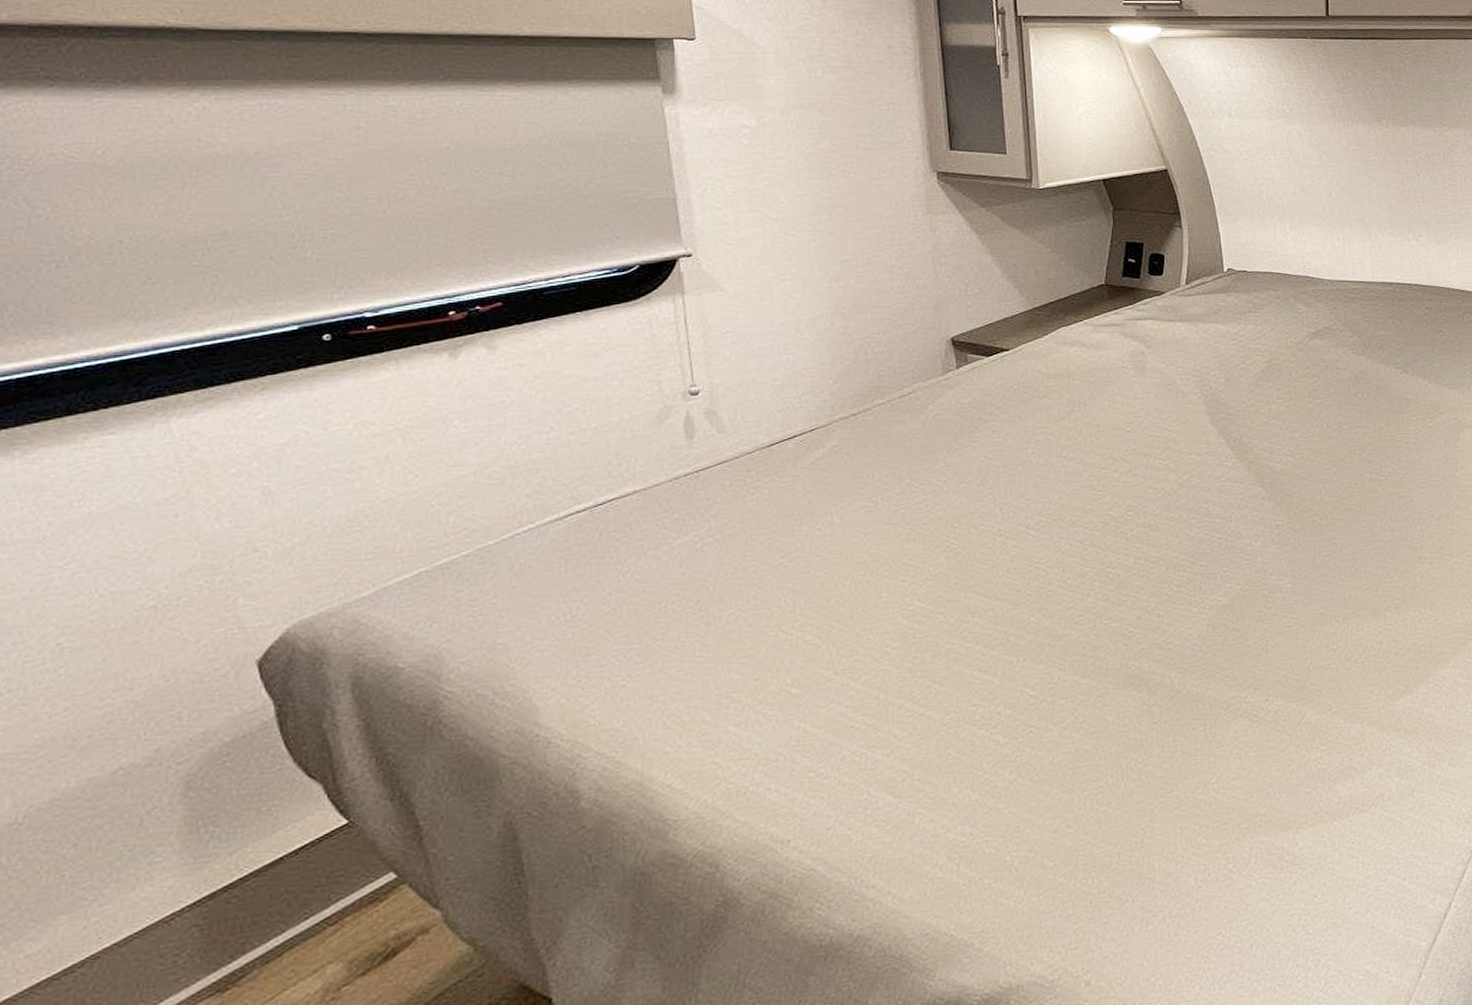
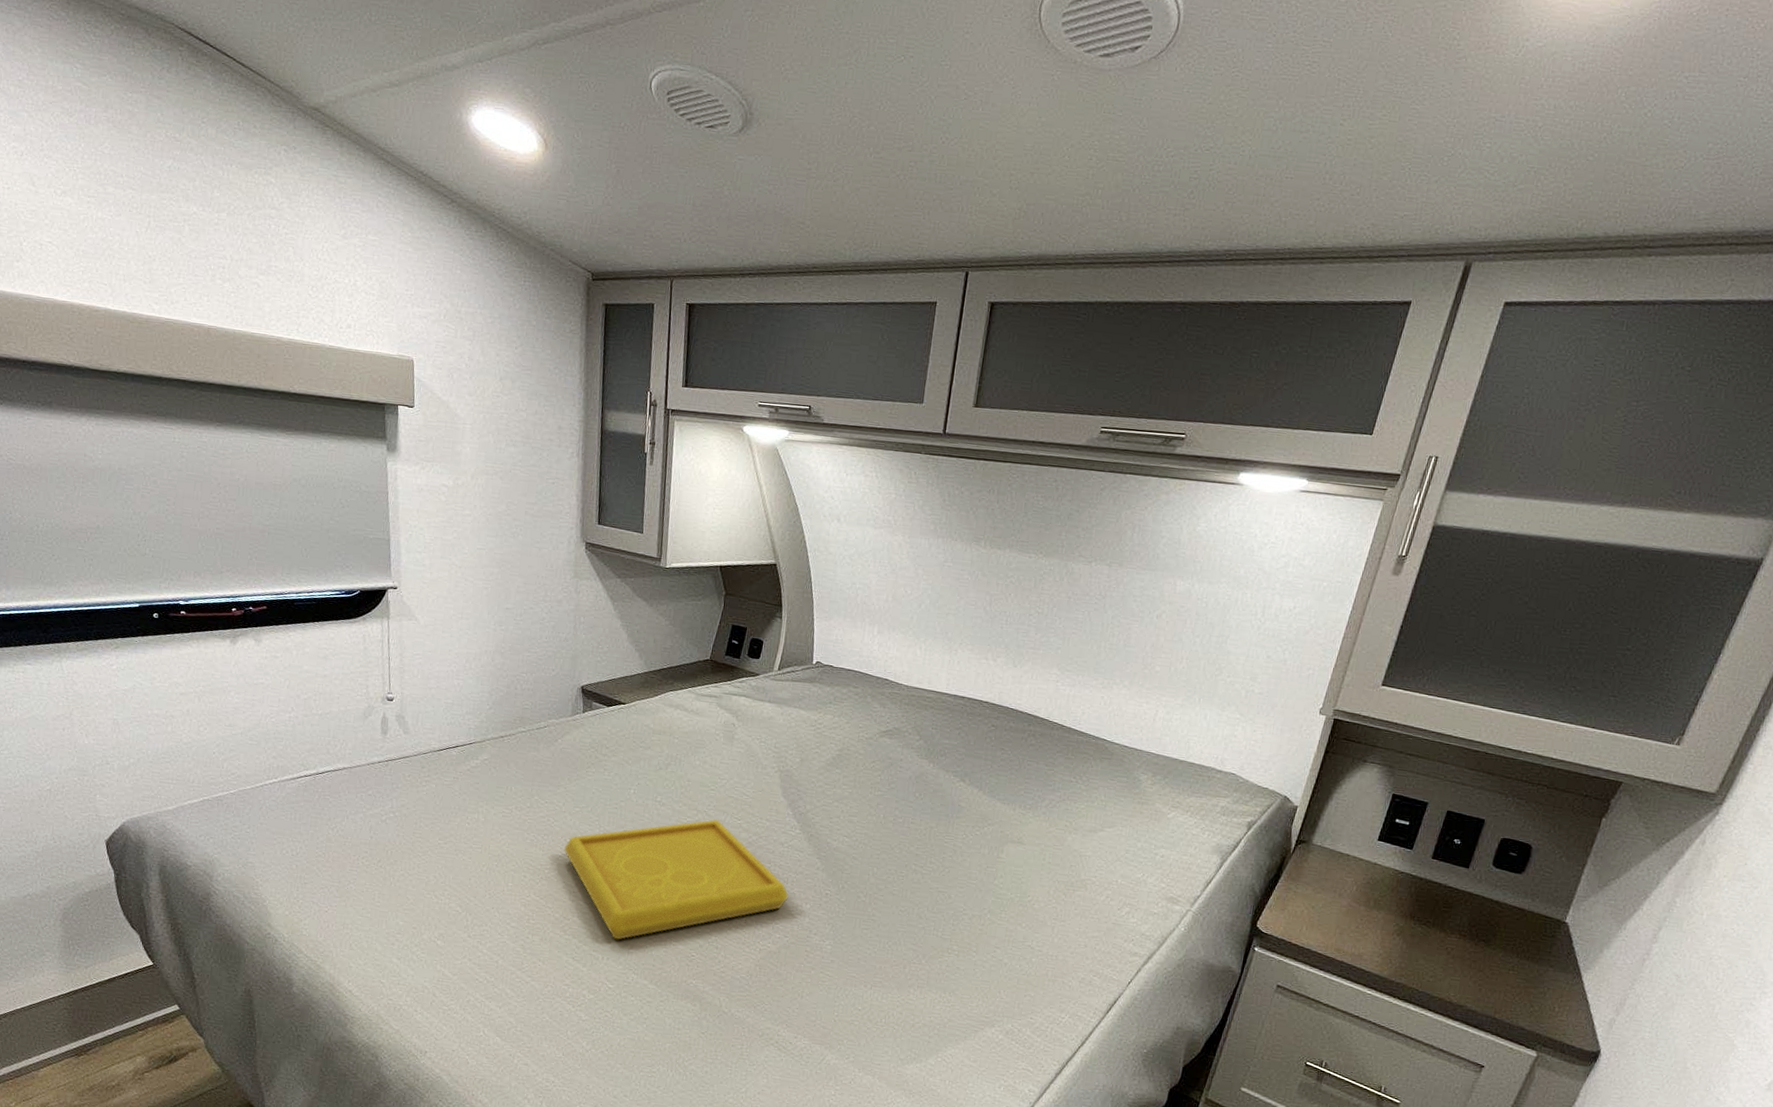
serving tray: none [950,465,1234,634] -> present [563,819,788,940]

